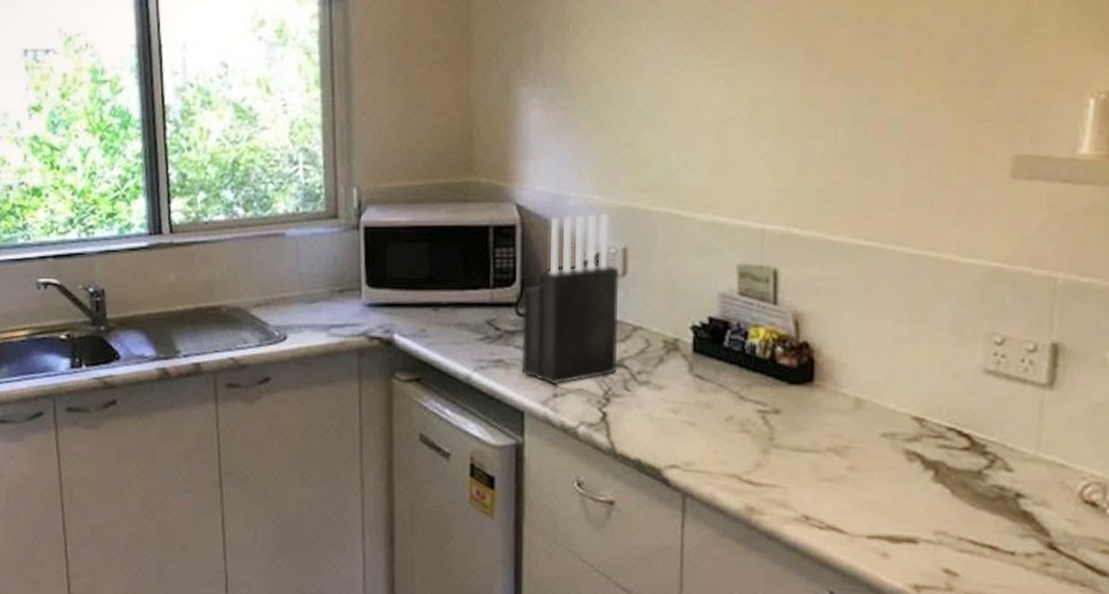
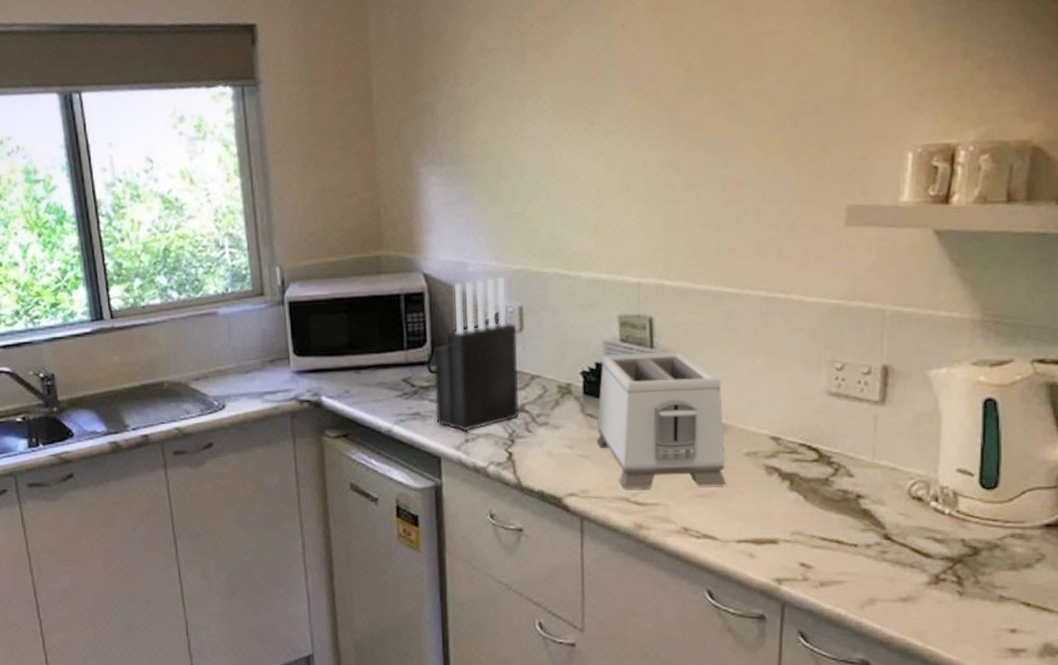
toaster: none [706,309,858,470] -> present [597,352,726,488]

